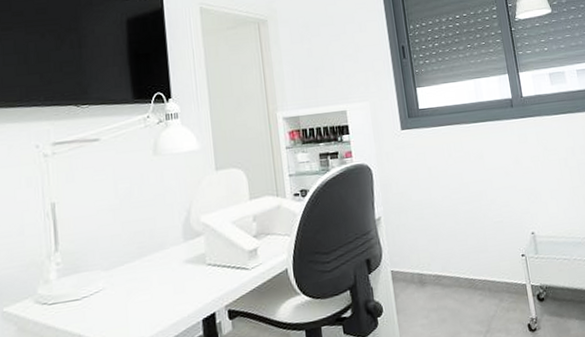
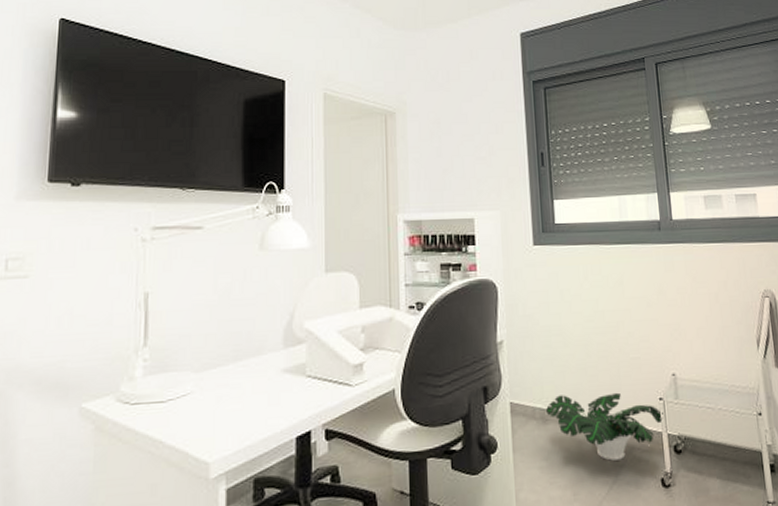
potted plant: none [423,253,527,313] -> present [546,392,664,461]

